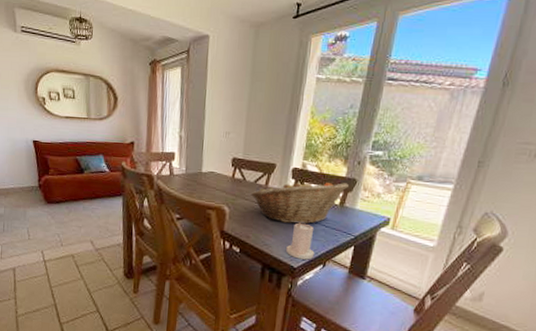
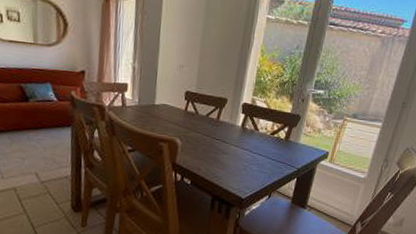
fruit basket: present [250,180,350,225] -> none [202,114,294,157]
candle: present [286,222,315,260] -> none [235,155,261,191]

